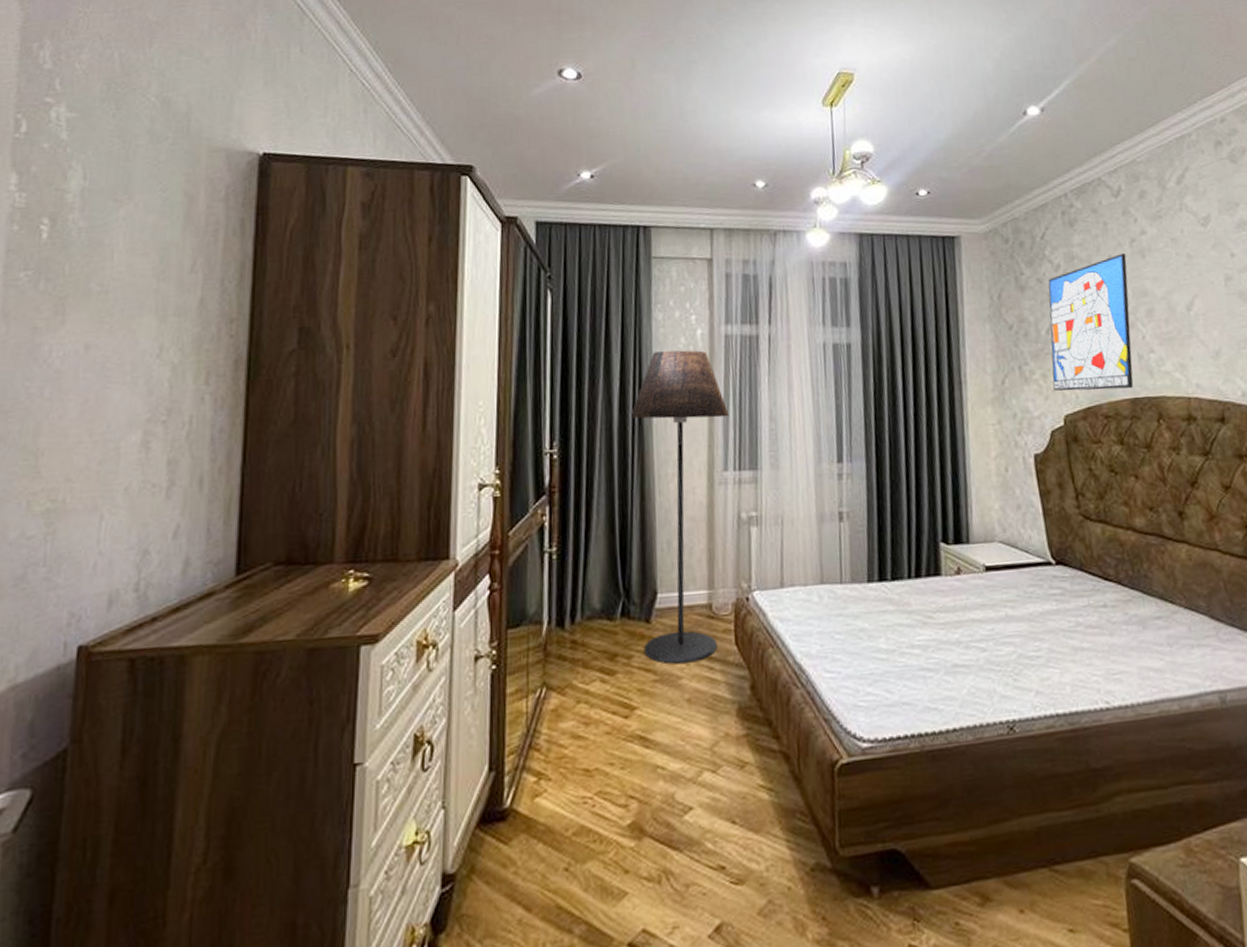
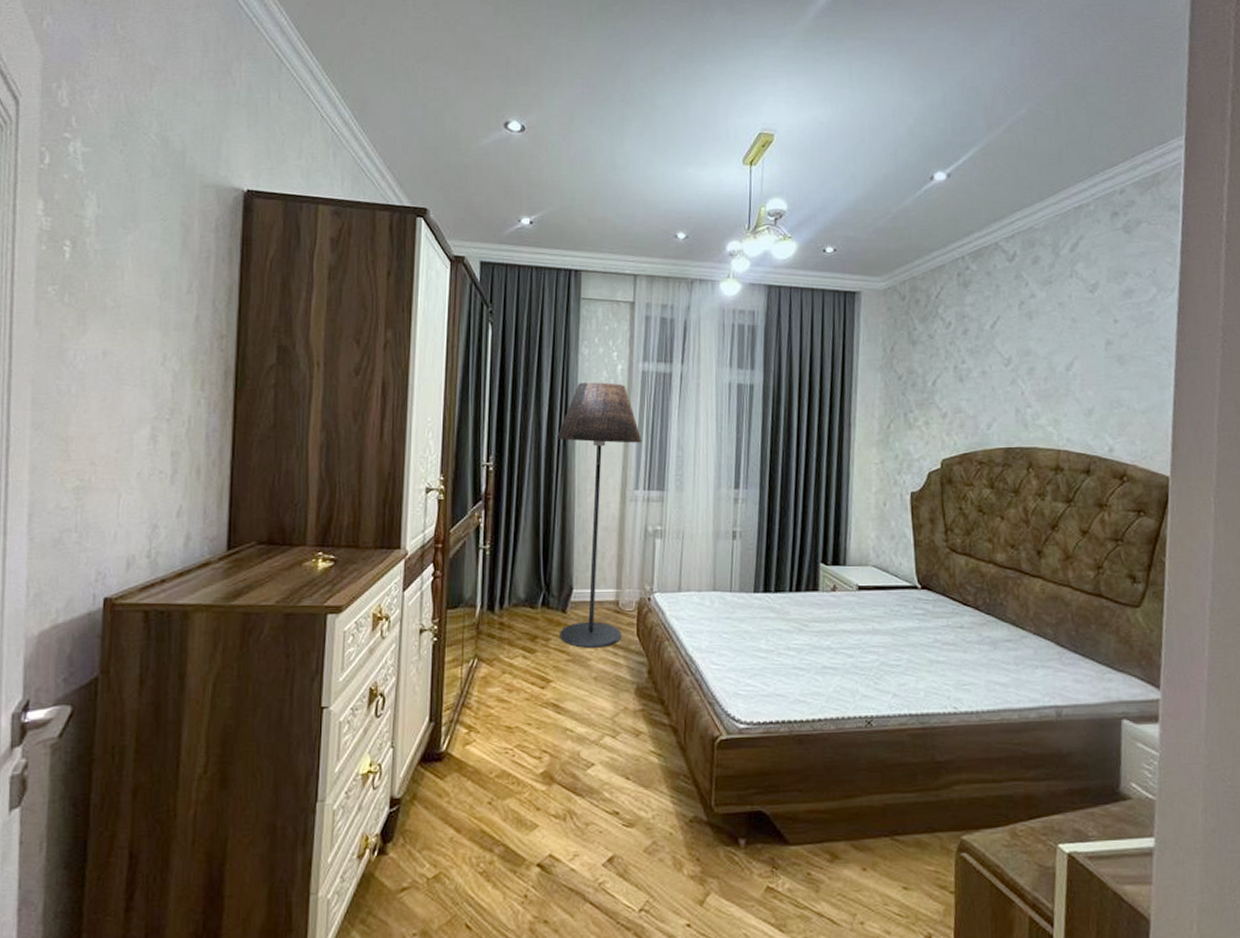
wall art: present [1048,253,1134,391] -> none [934,315,1014,439]

